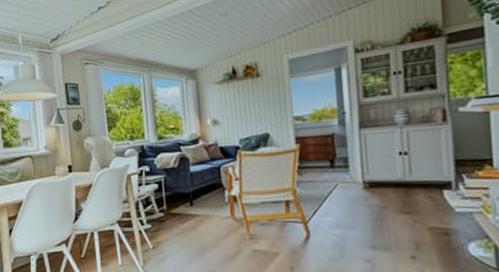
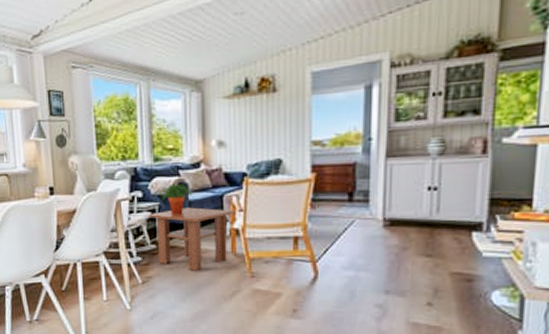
coffee table: none [156,178,232,235] -> present [149,207,235,271]
potted plant: none [164,158,194,186] -> present [159,183,193,215]

